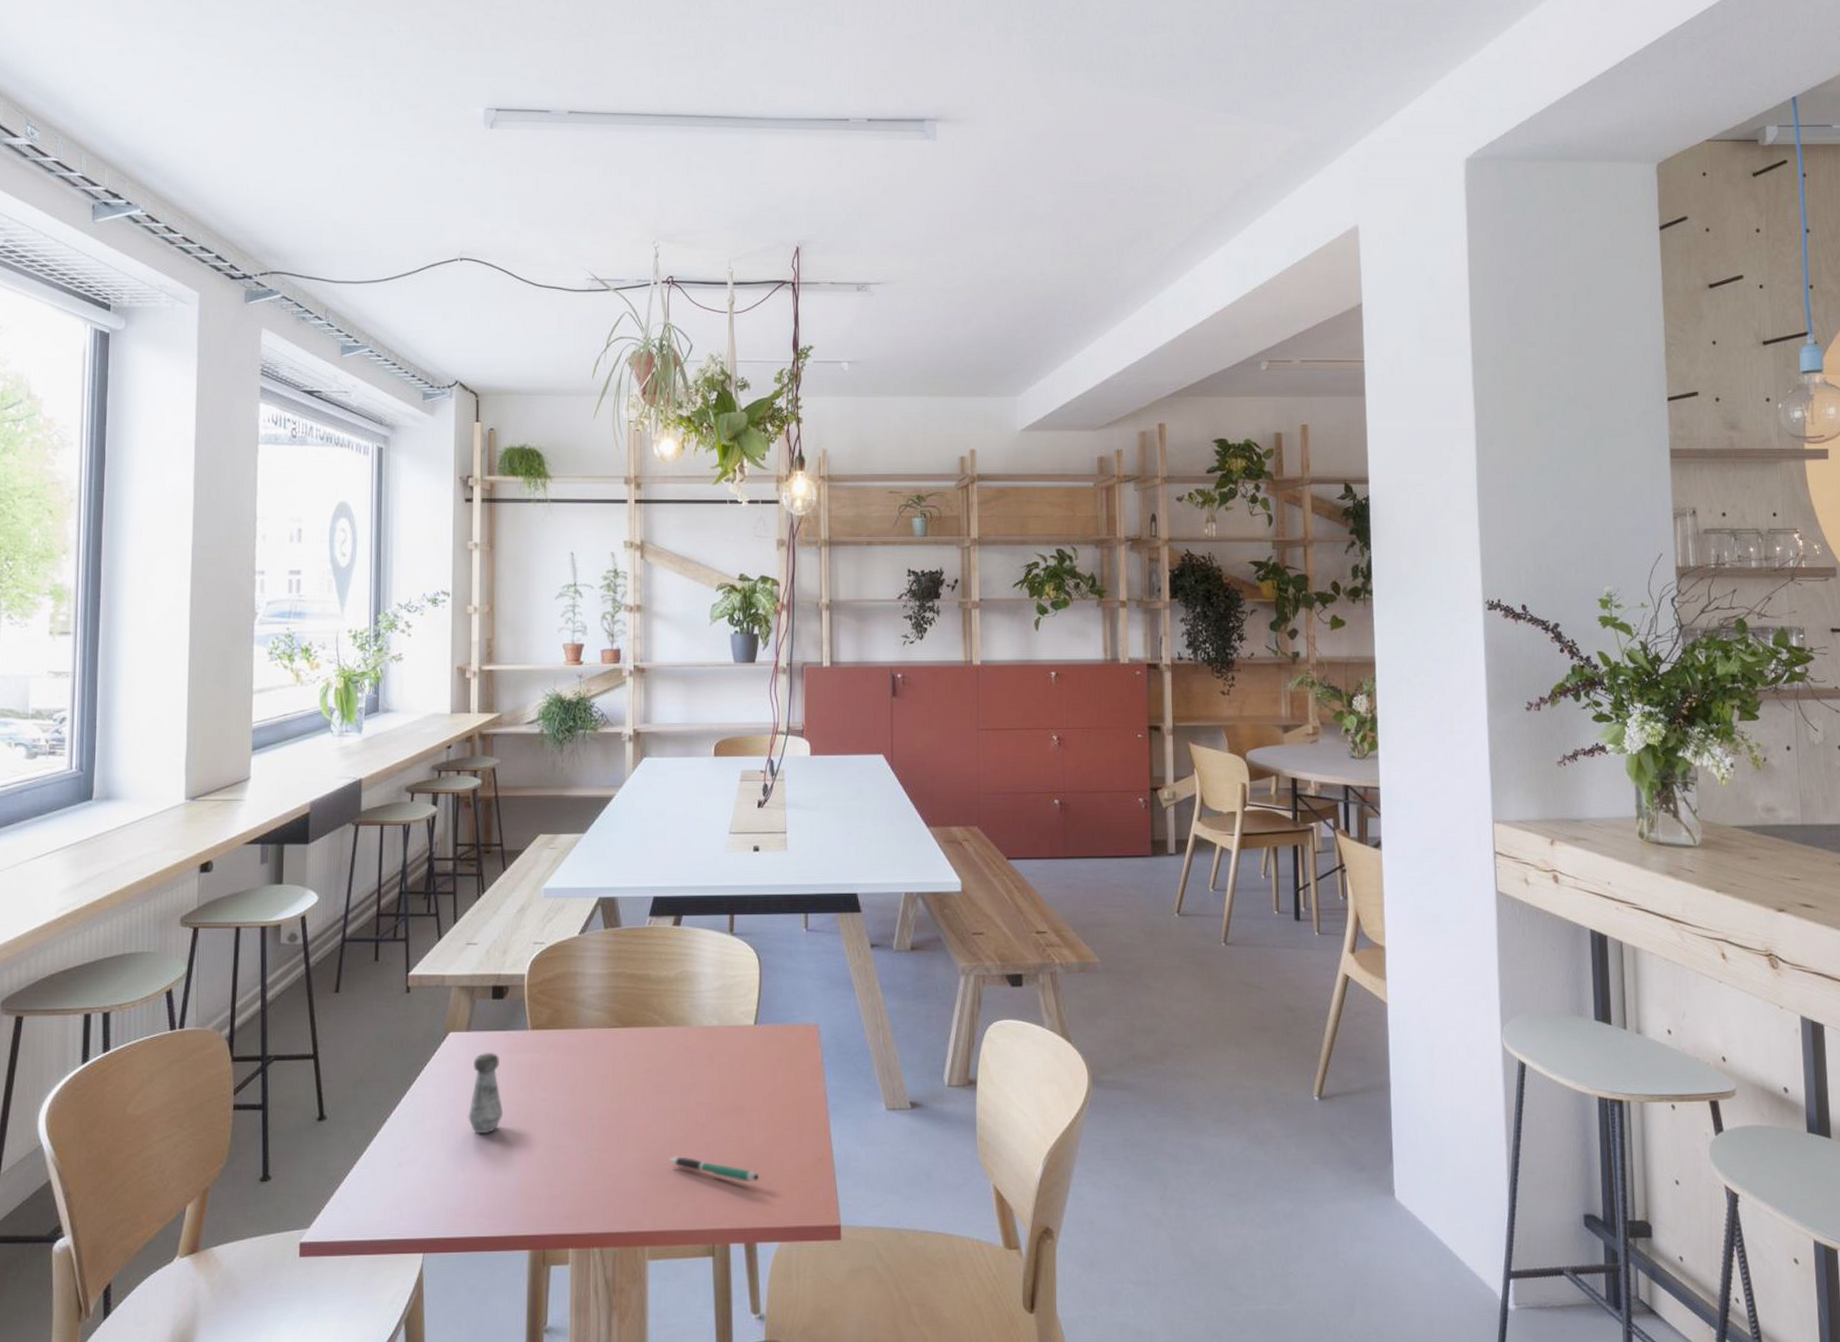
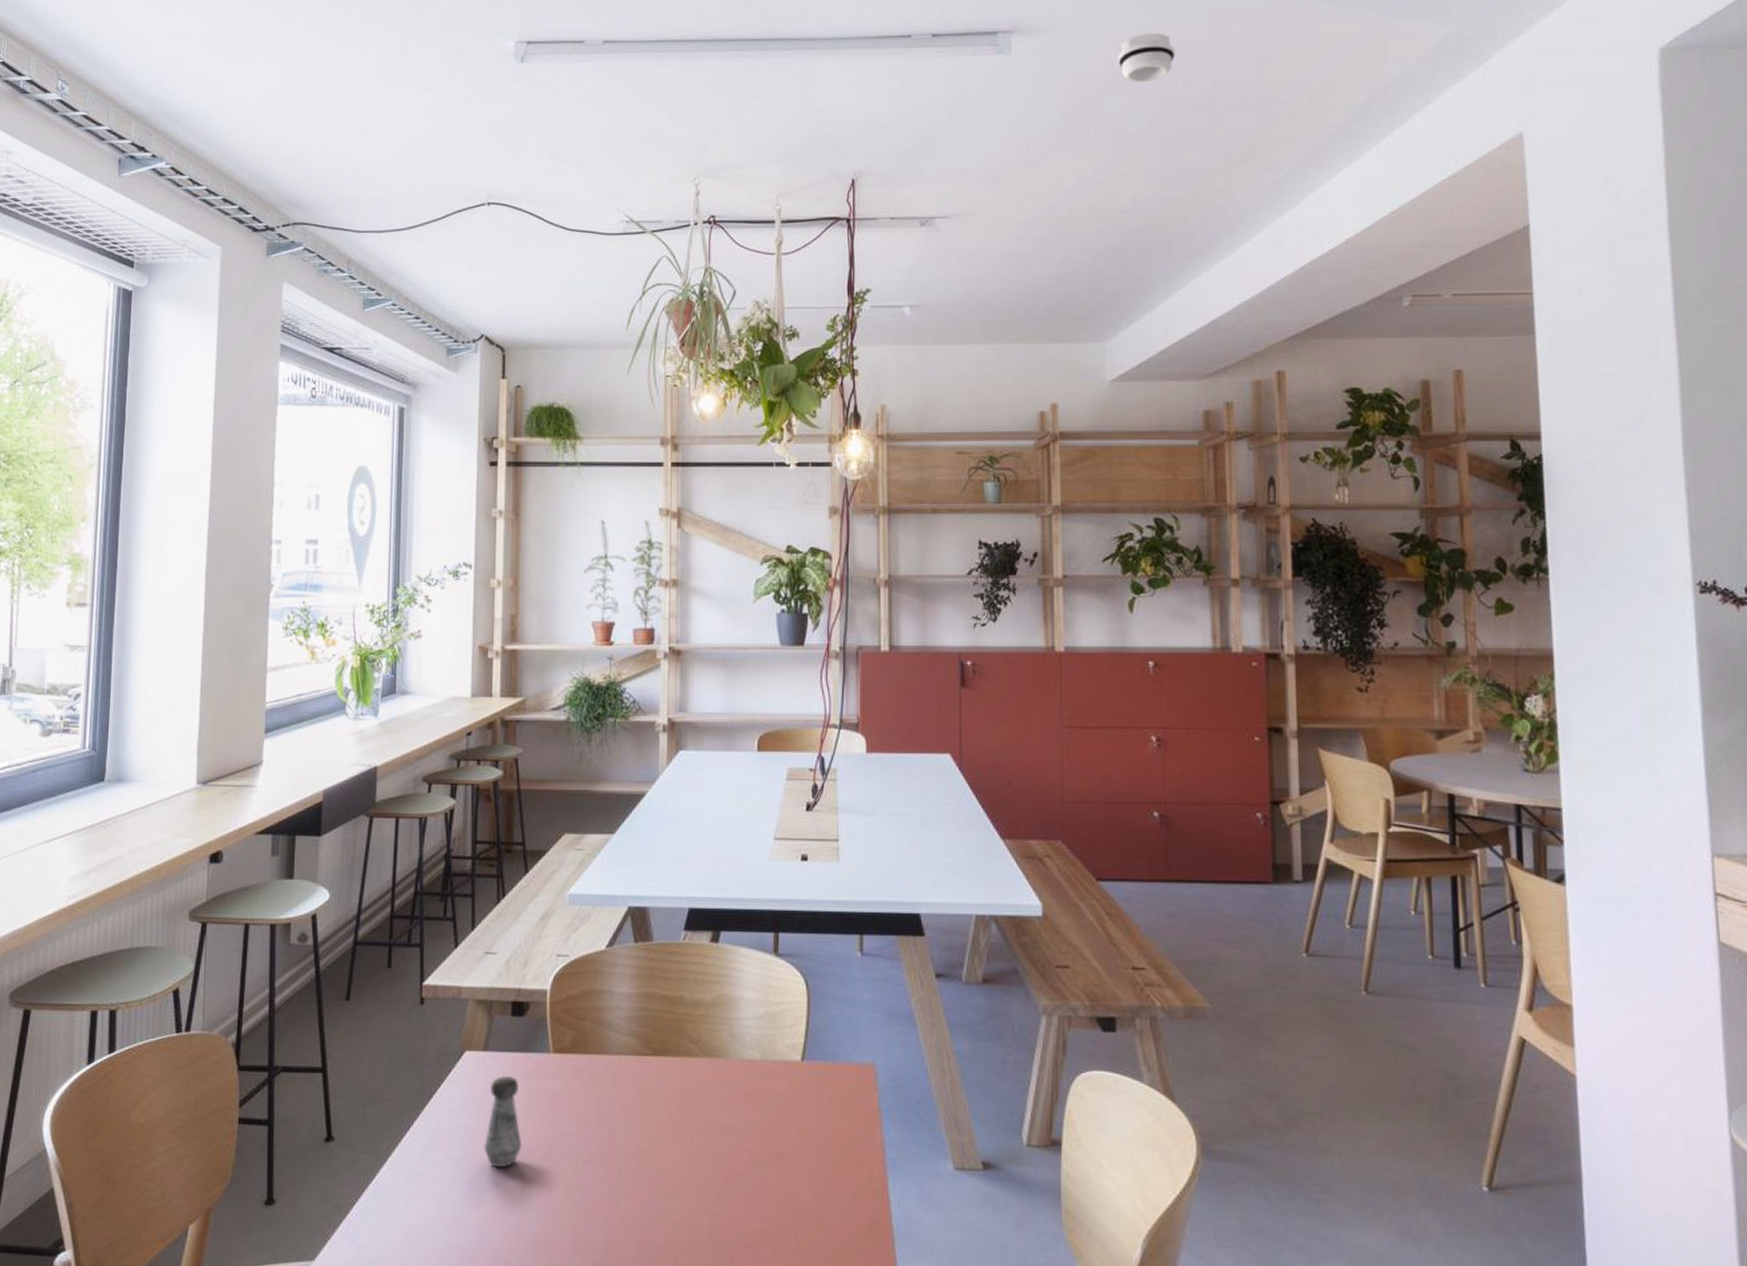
pen: present [669,1156,759,1183] -> none [704,1208,806,1244]
smoke detector: none [1028,126,1077,170] -> present [1118,32,1176,83]

